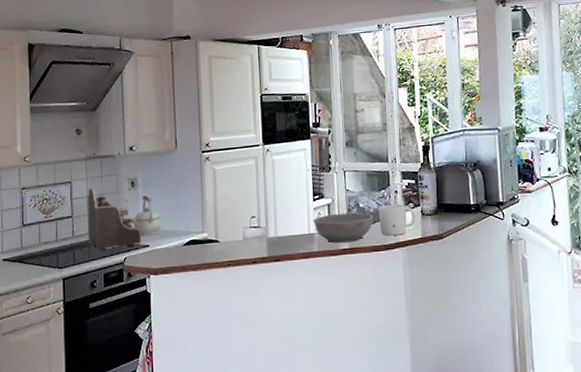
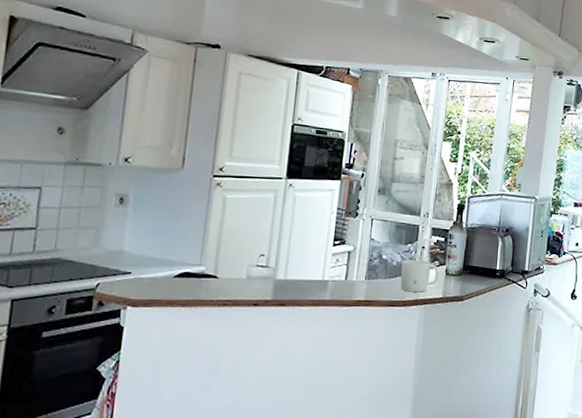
spice rack: present [87,187,142,251] -> none [53,197,124,272]
kettle: present [133,195,162,237] -> none [114,215,152,262]
bowl: present [312,212,373,244] -> none [328,262,395,295]

